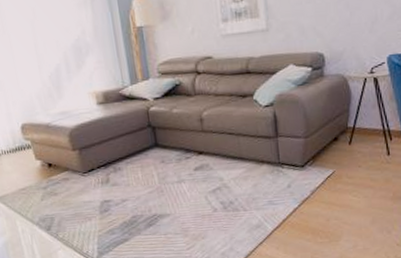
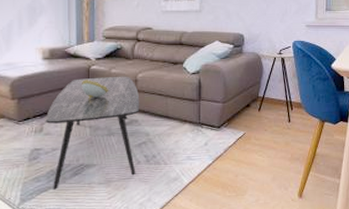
coffee table: none [109,115,214,242] -> present [45,76,140,190]
decorative bowl: none [142,123,173,145] -> present [82,80,109,100]

